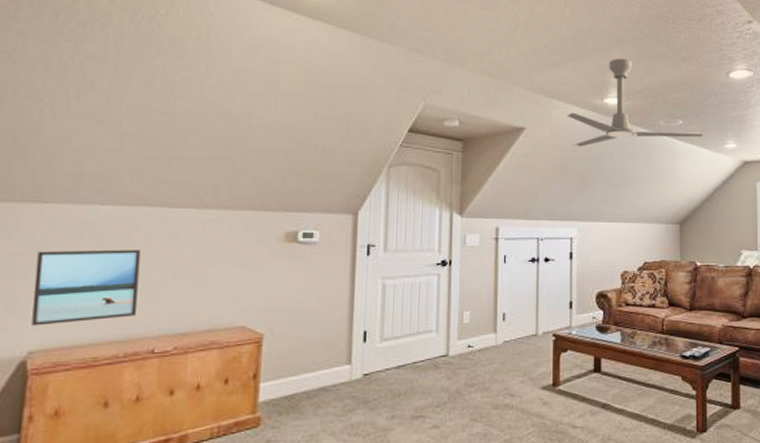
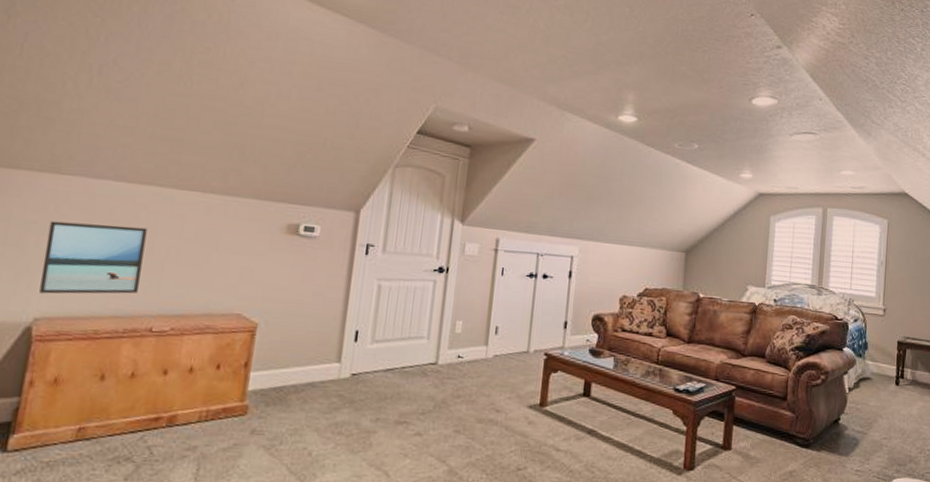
ceiling fan: present [567,58,705,147] -> none [578,74,720,164]

